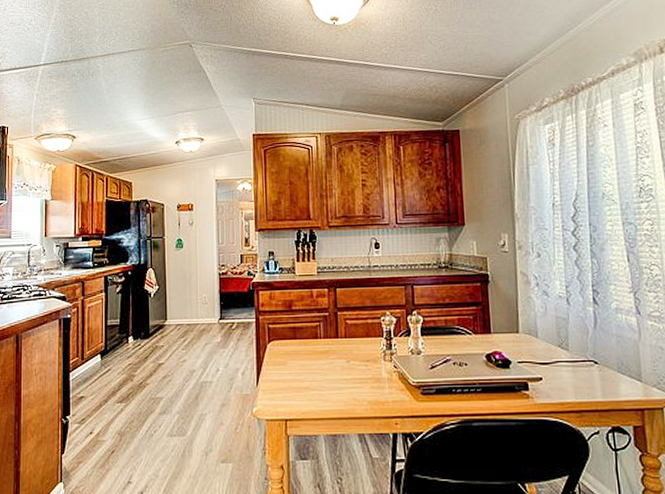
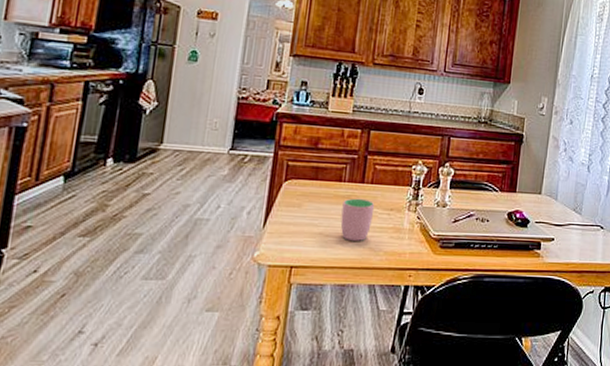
cup: none [322,352,352,393] -> present [340,198,375,241]

